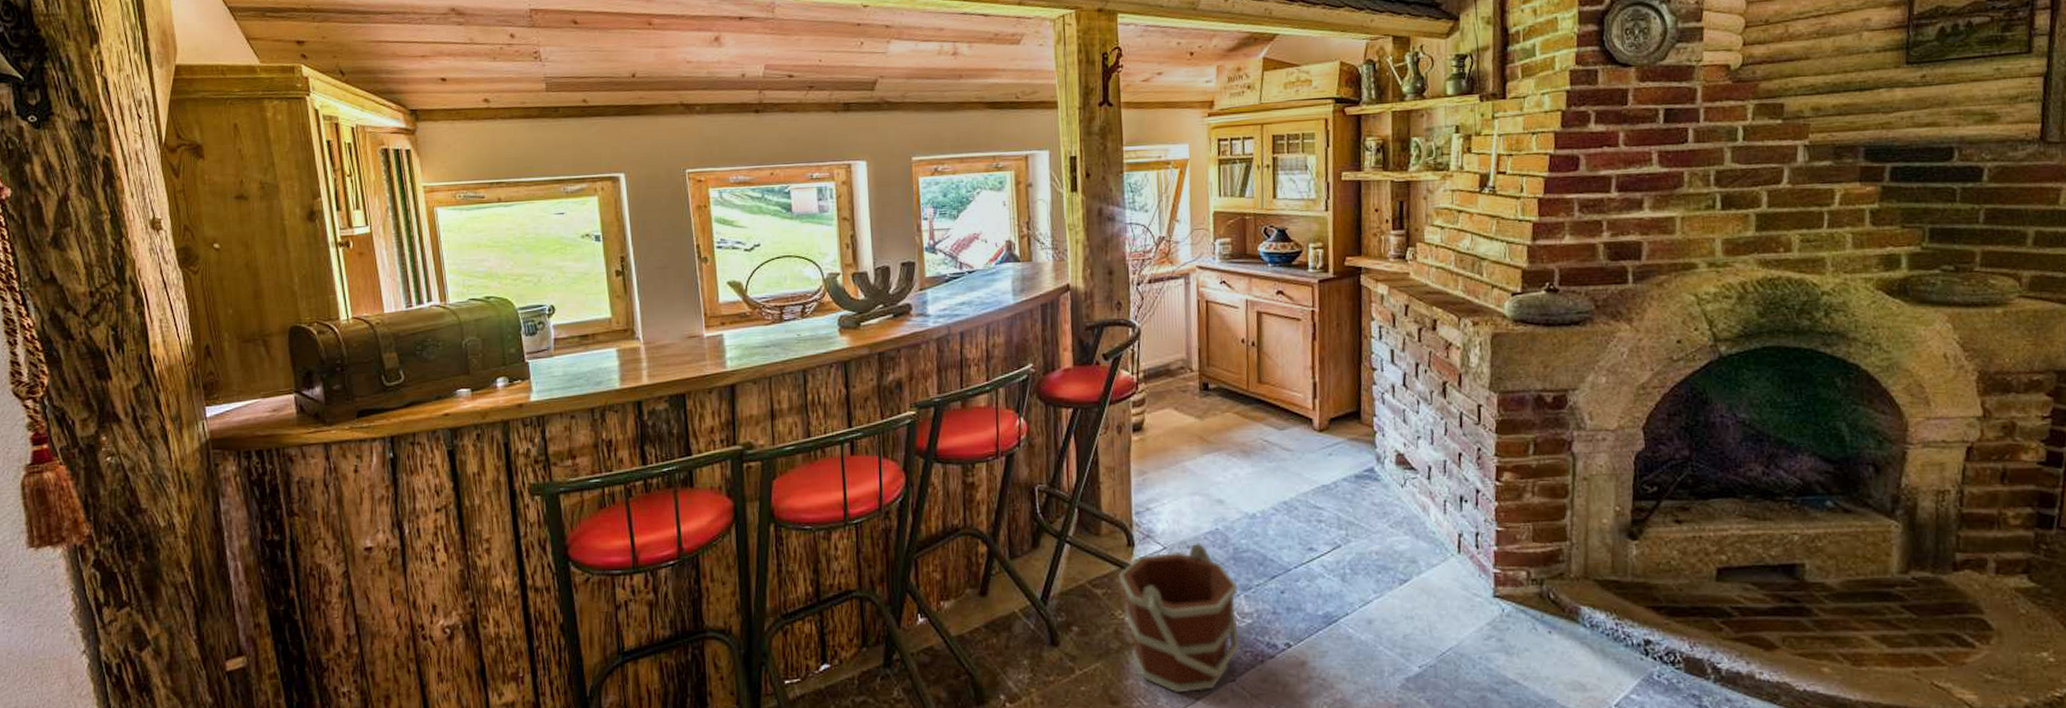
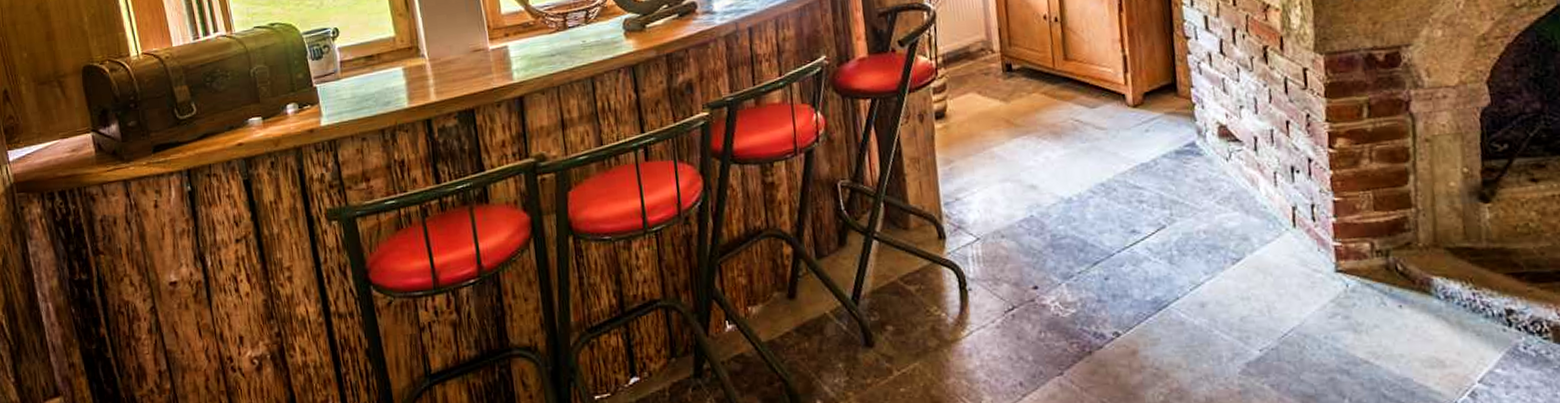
bucket: present [1118,543,1241,693] -> none [930,231,1066,390]

